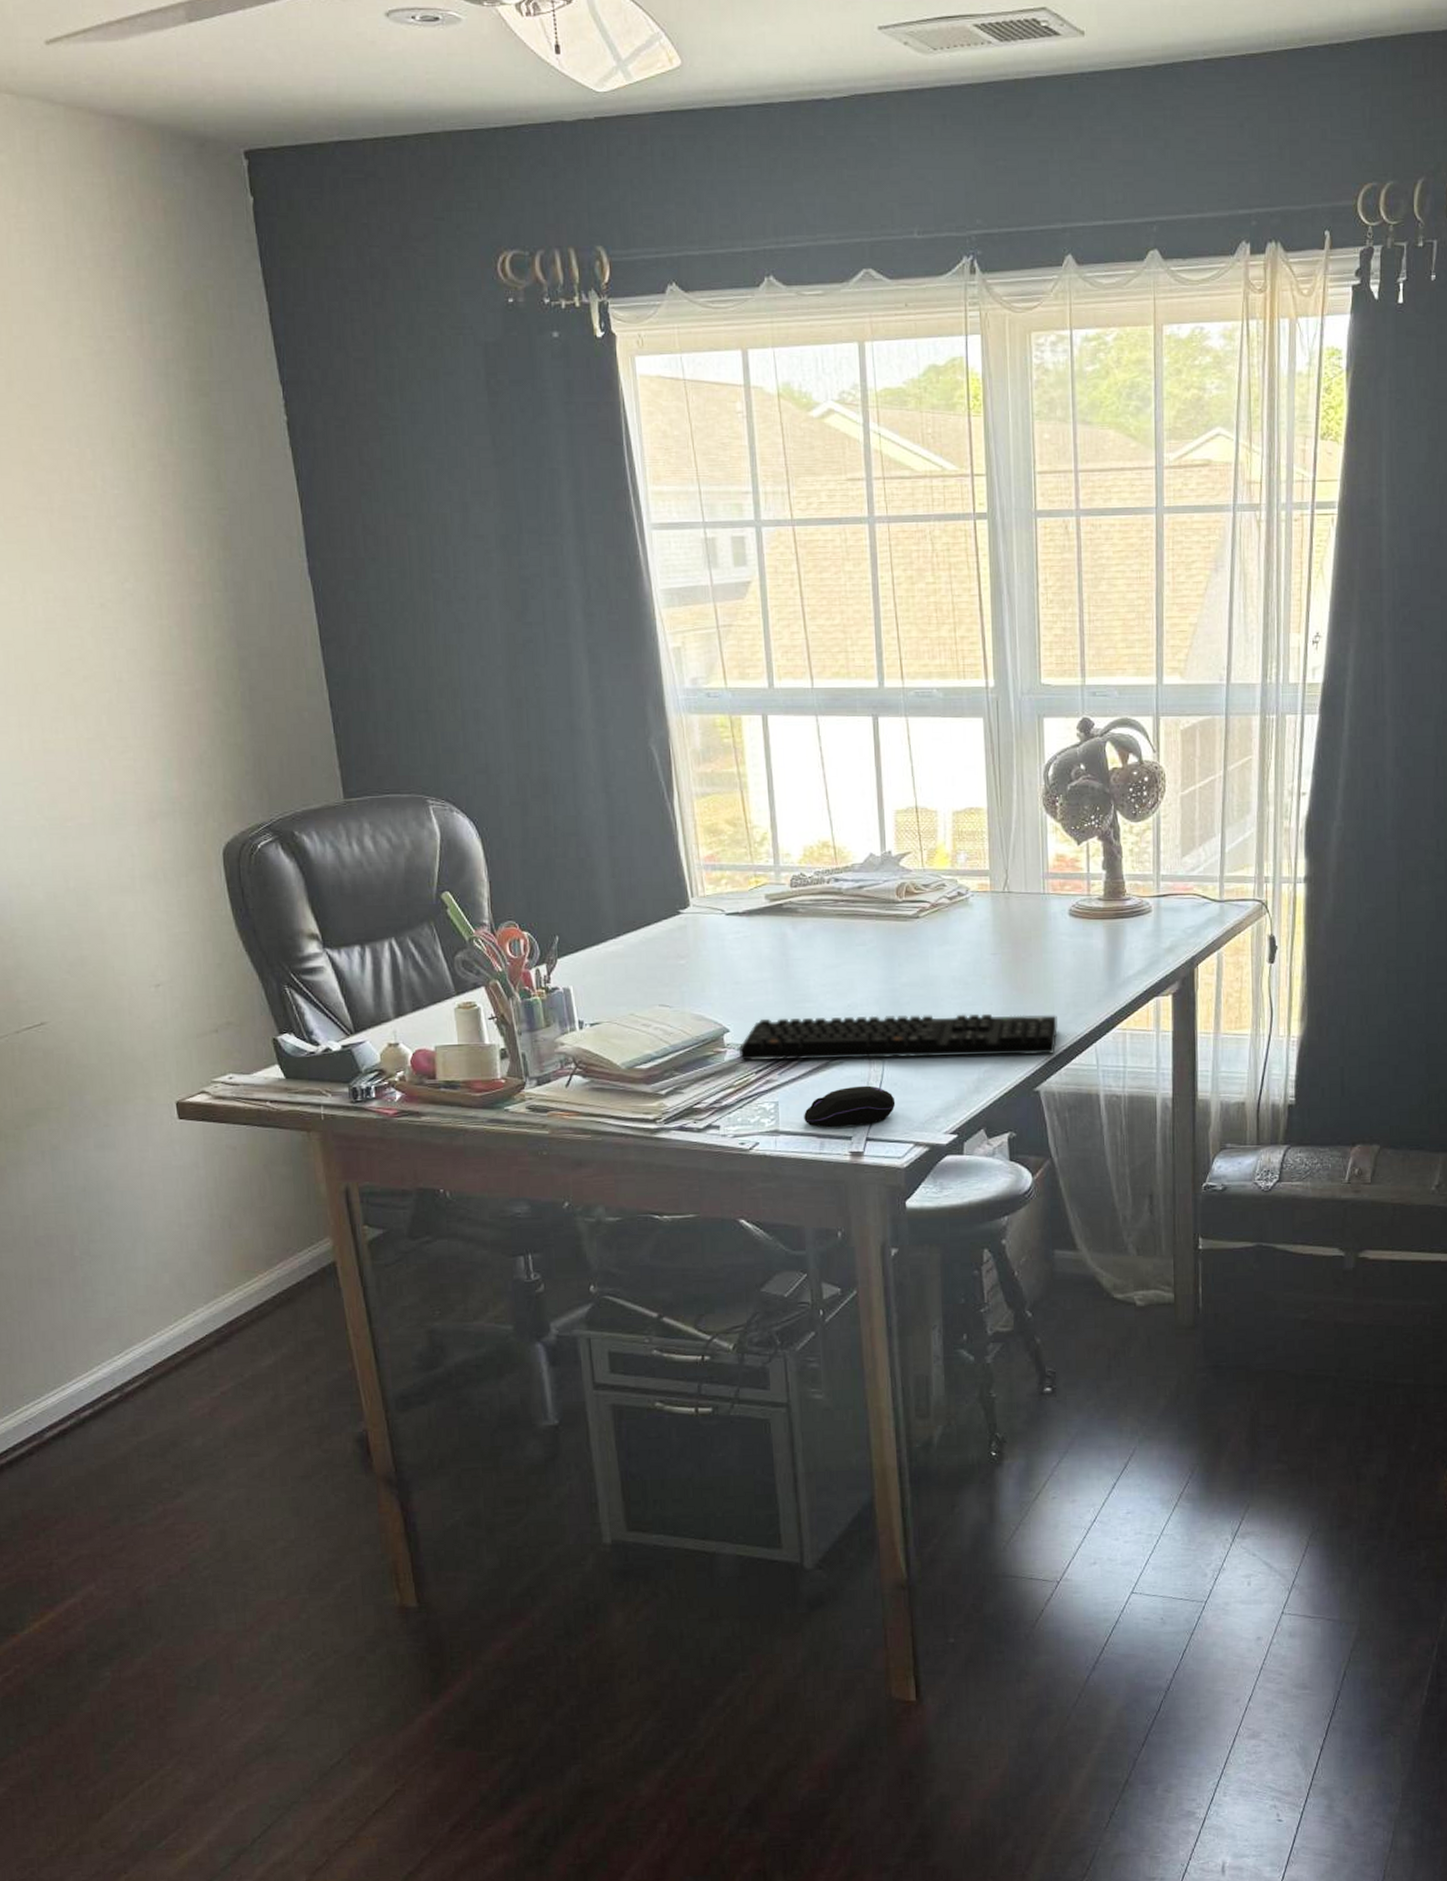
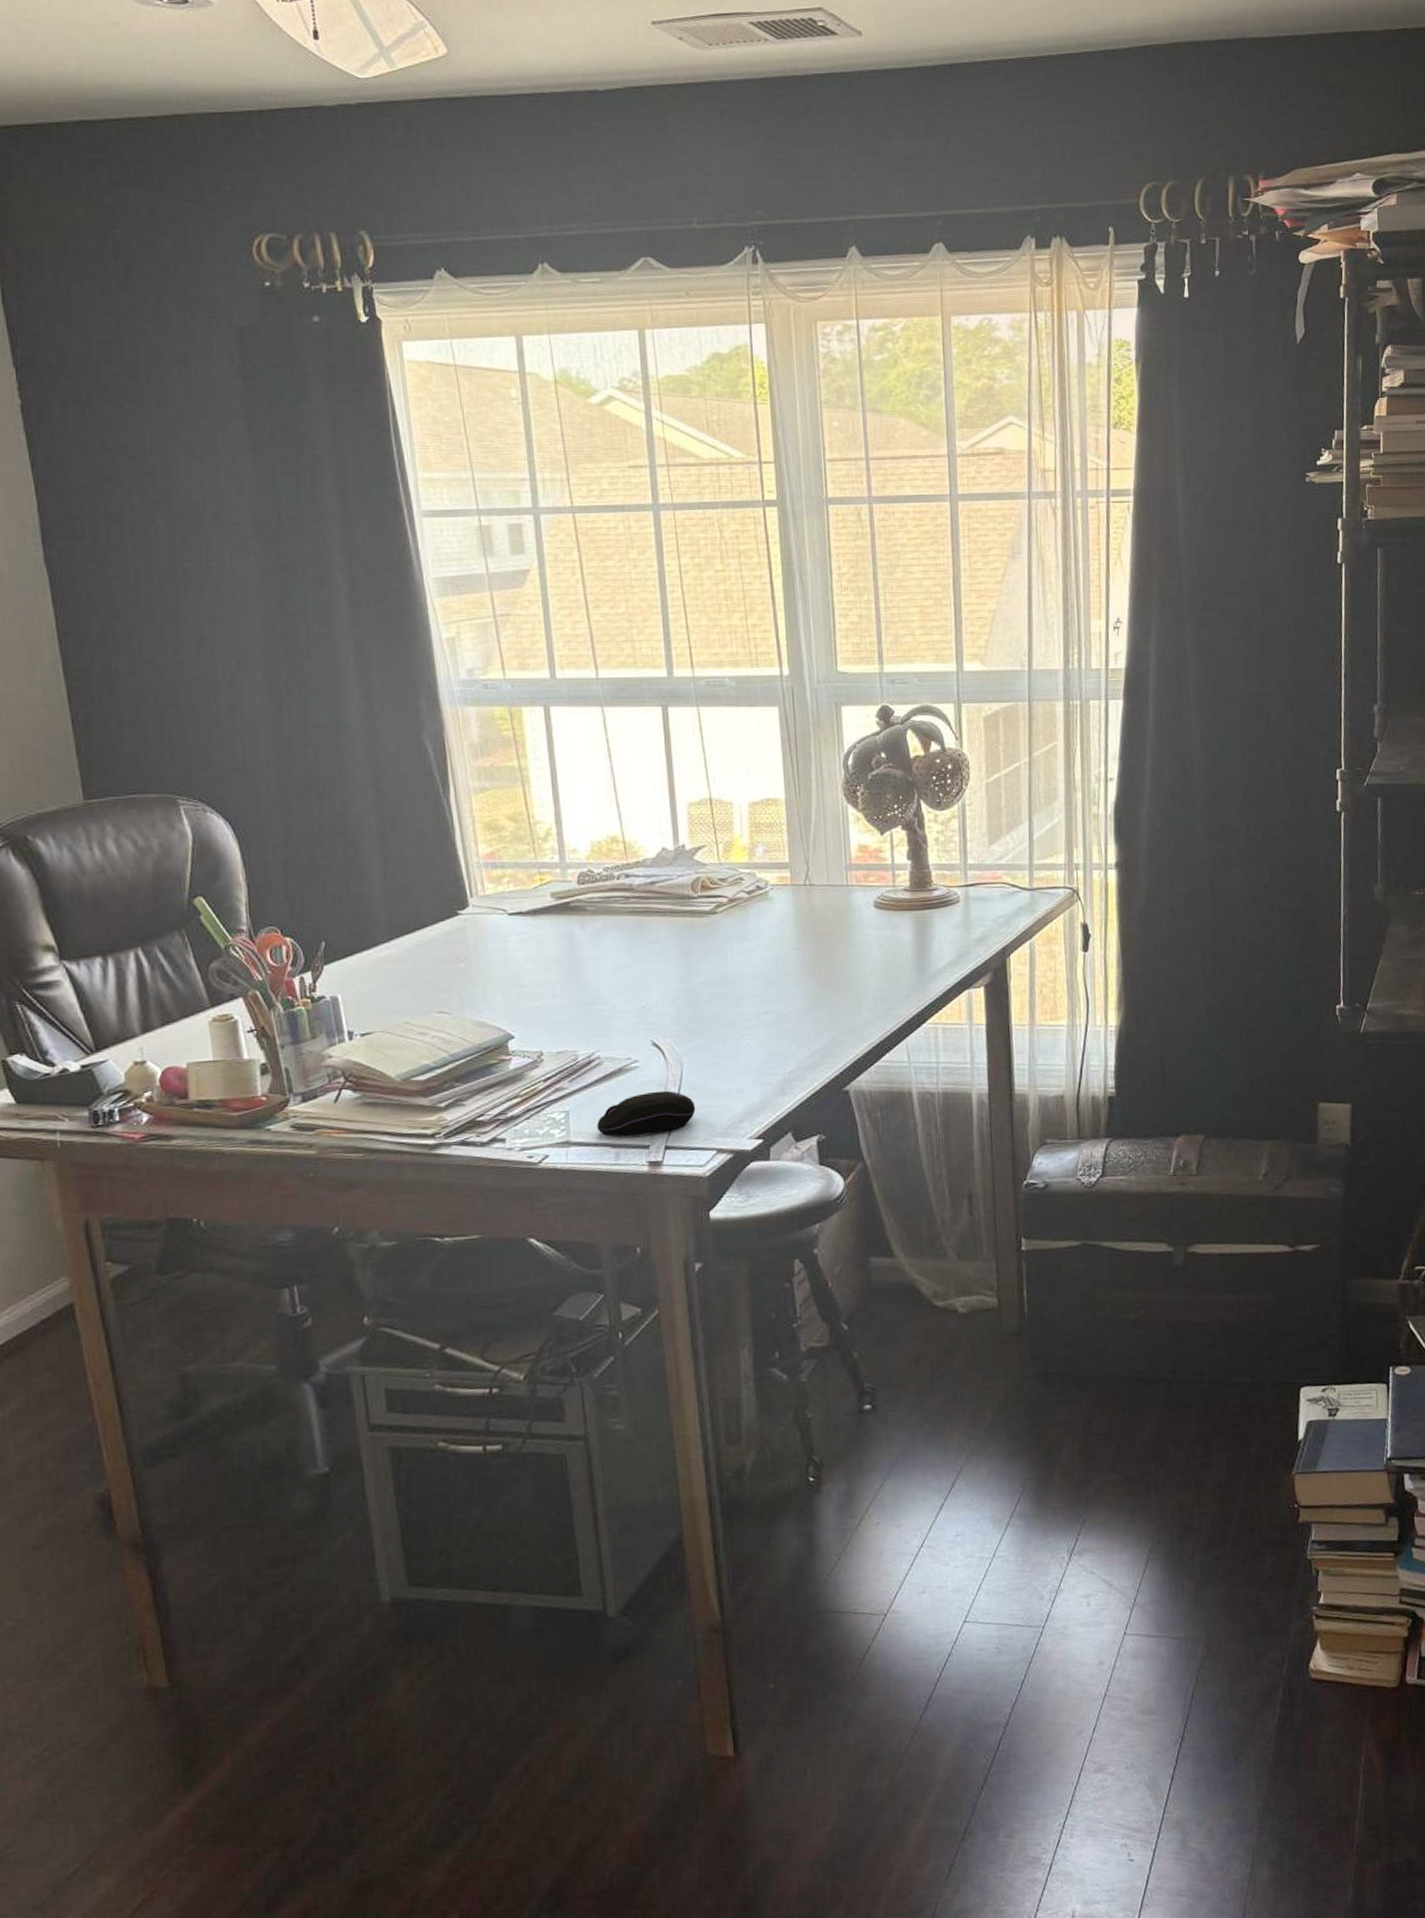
keyboard: present [738,1013,1058,1061] -> none [524,1011,866,1069]

